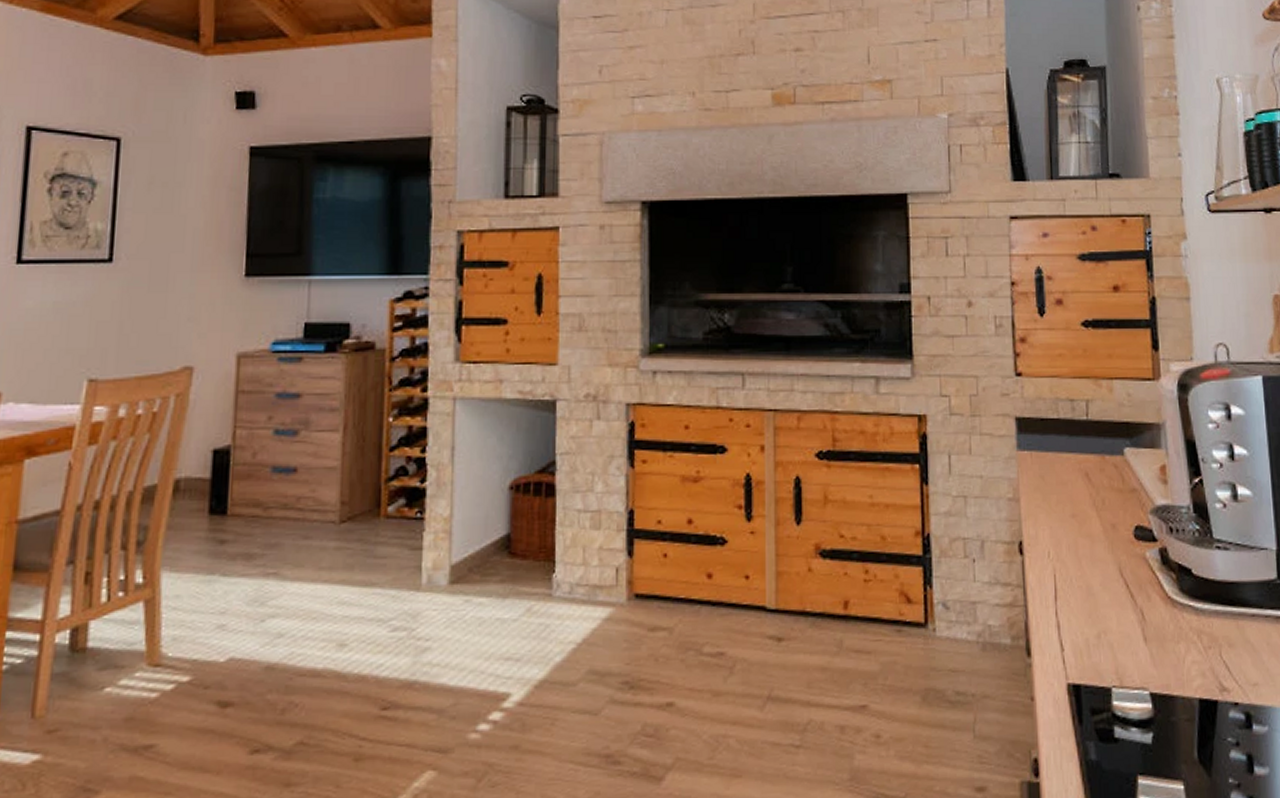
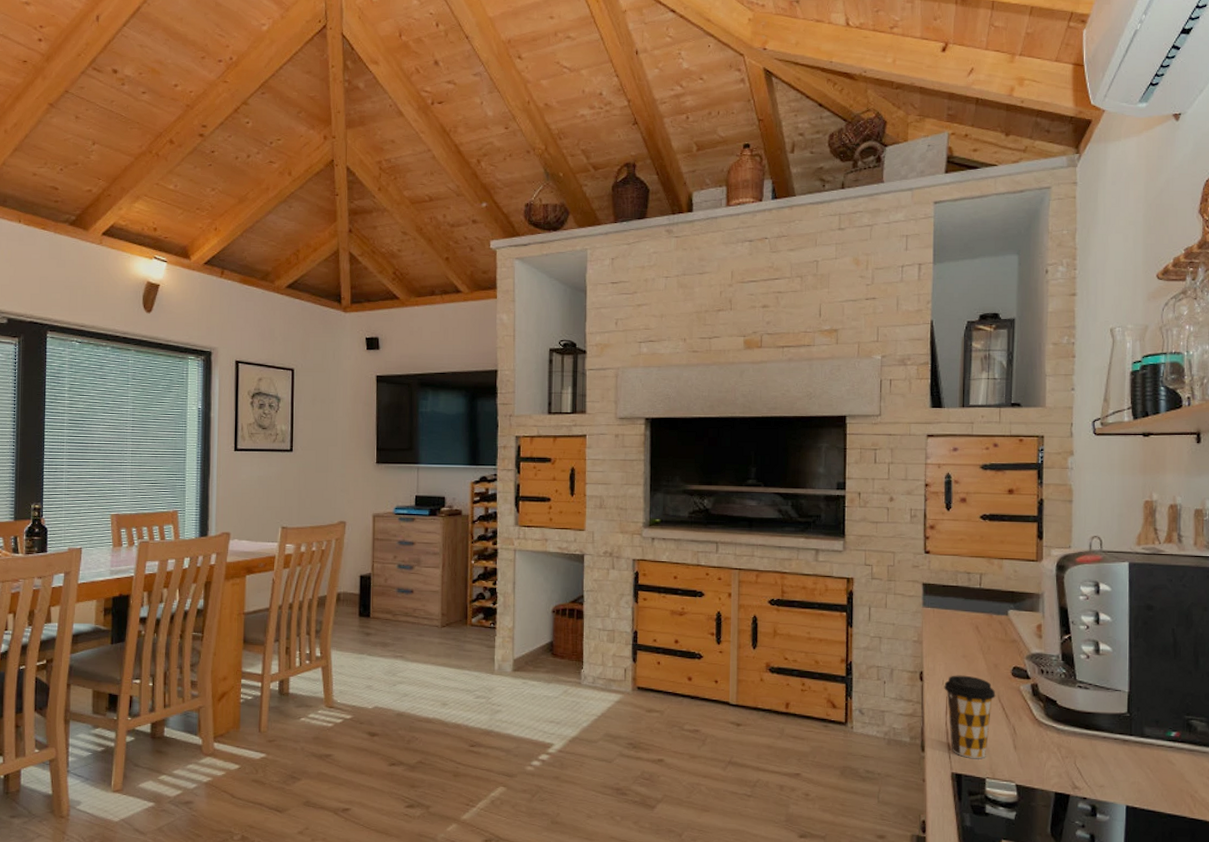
coffee cup: none [1050,542,1117,662] -> present [944,675,996,759]

